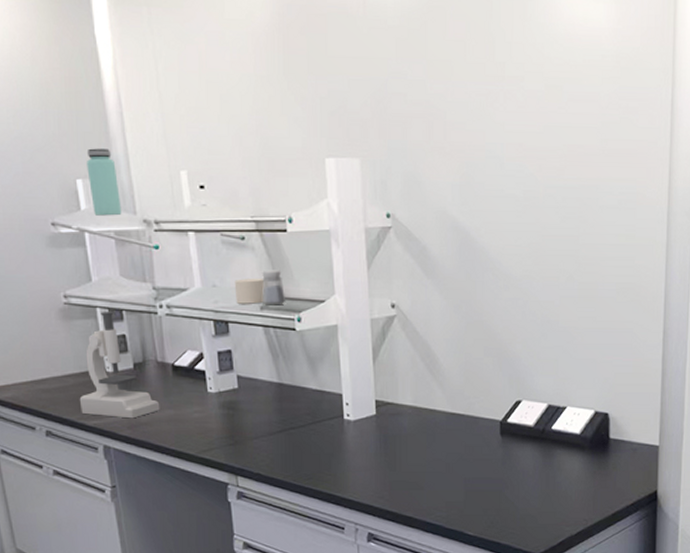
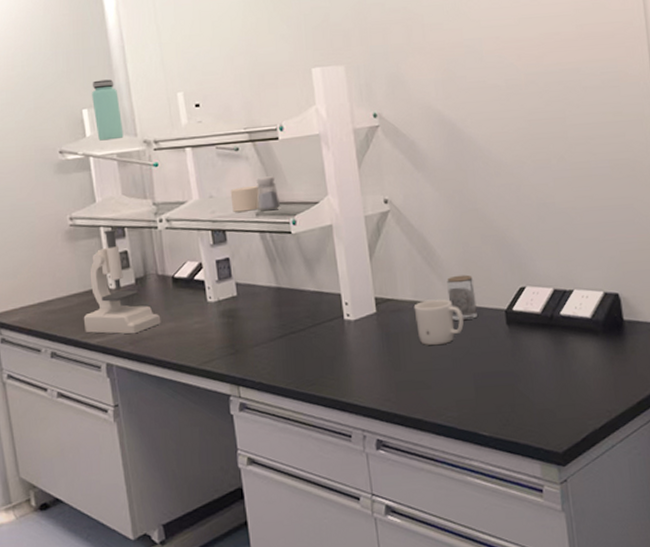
mug: none [413,406,459,450] -> present [413,299,464,346]
jar: none [447,384,473,429] -> present [447,274,477,321]

